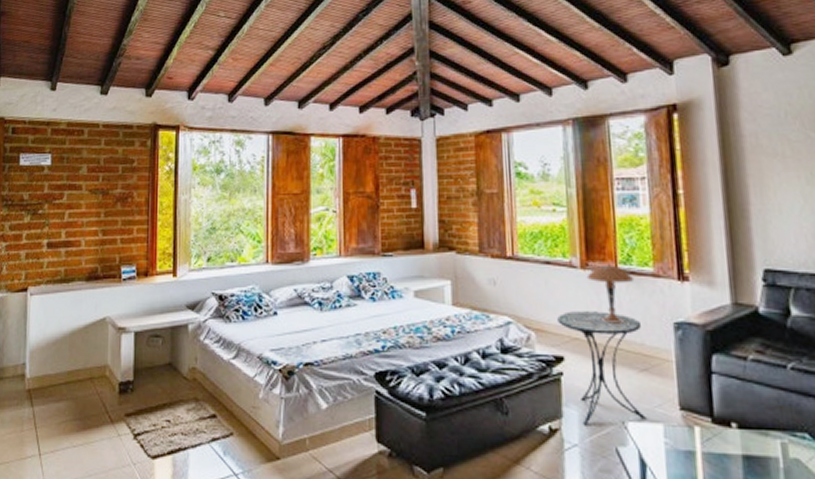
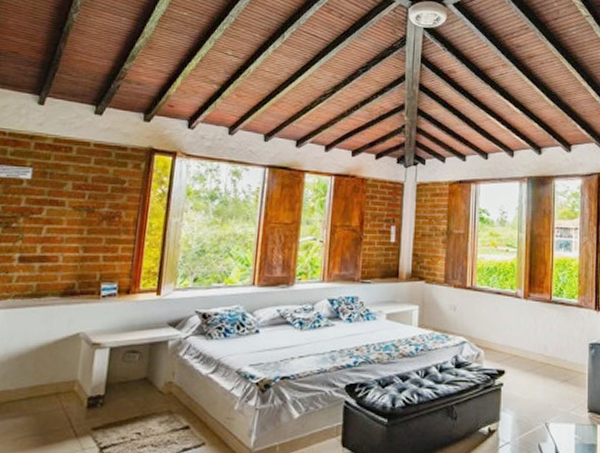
side table: present [557,311,646,426] -> none [502,333,565,427]
table lamp: present [586,263,635,324] -> none [527,295,564,344]

